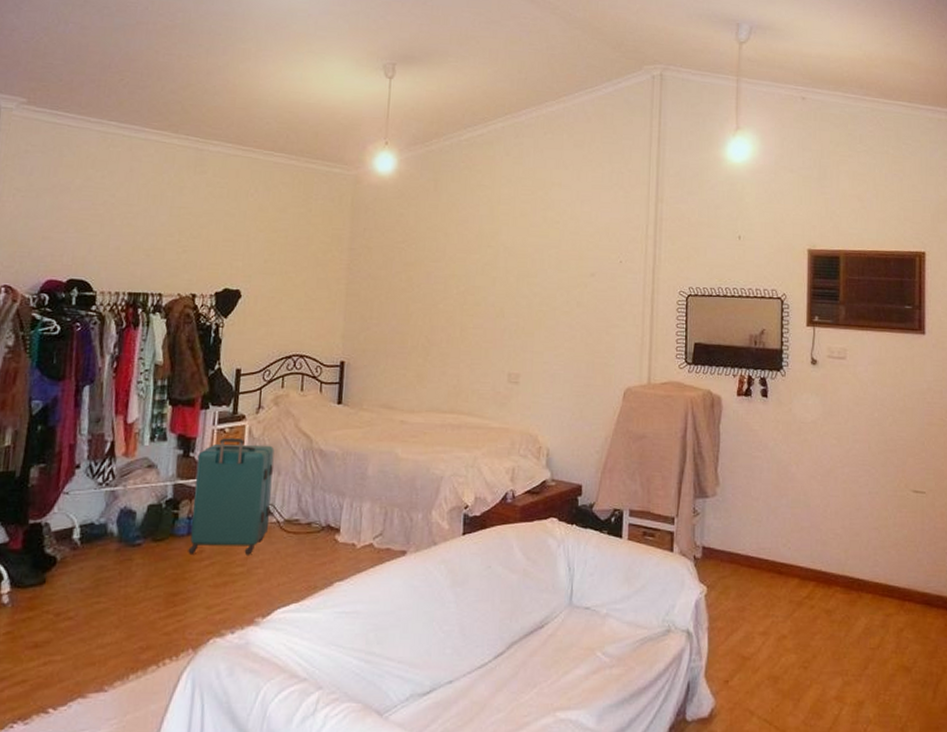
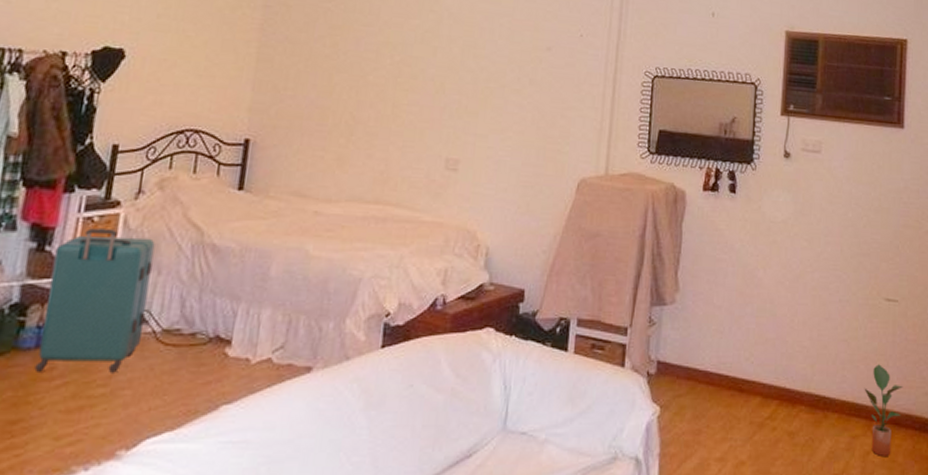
potted plant: none [896,550,934,633] -> present [864,364,904,456]

